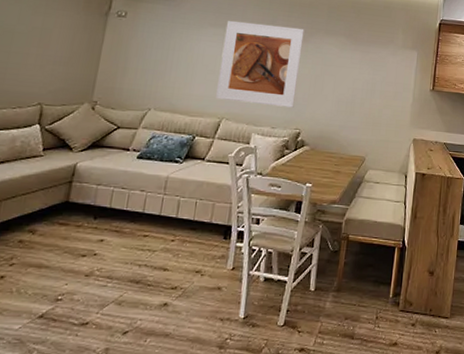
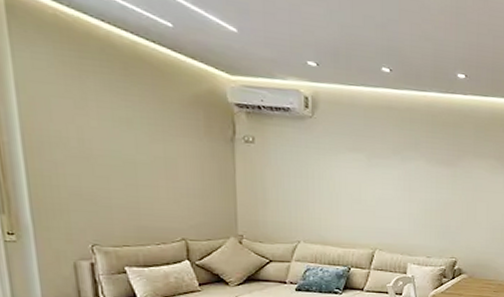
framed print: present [215,21,304,108] -> none [364,144,451,236]

